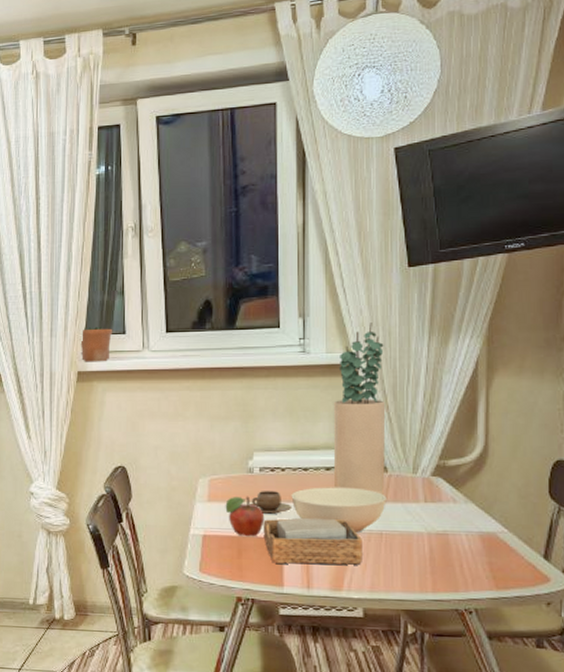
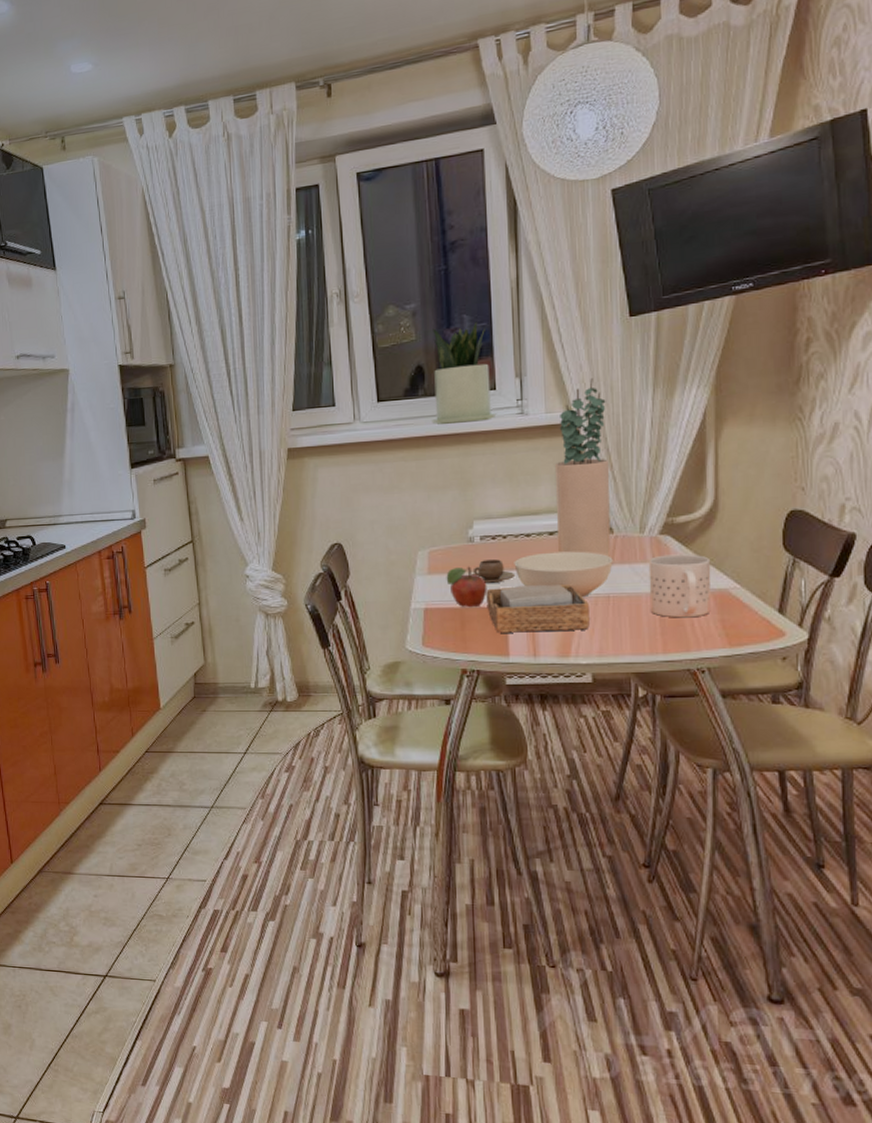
planter: present [79,327,113,362] -> none [287,401,322,439]
planter: none [216,262,280,359] -> present [430,321,497,426]
mug: none [420,496,480,559] -> present [648,554,711,618]

